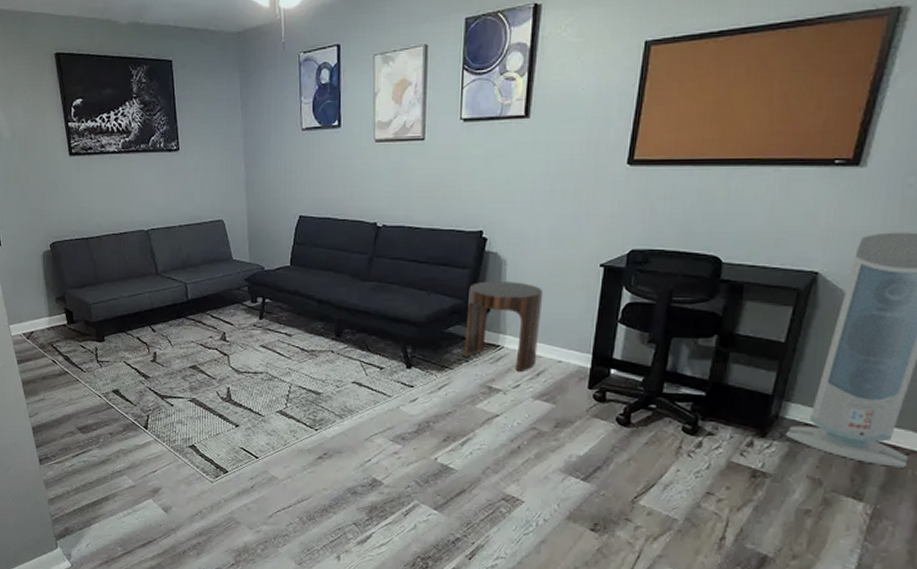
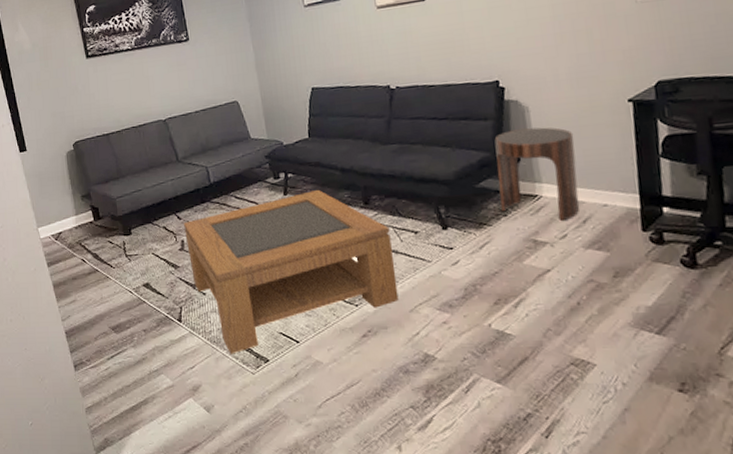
coffee table: none [157,317,357,463] -> present [183,189,399,354]

